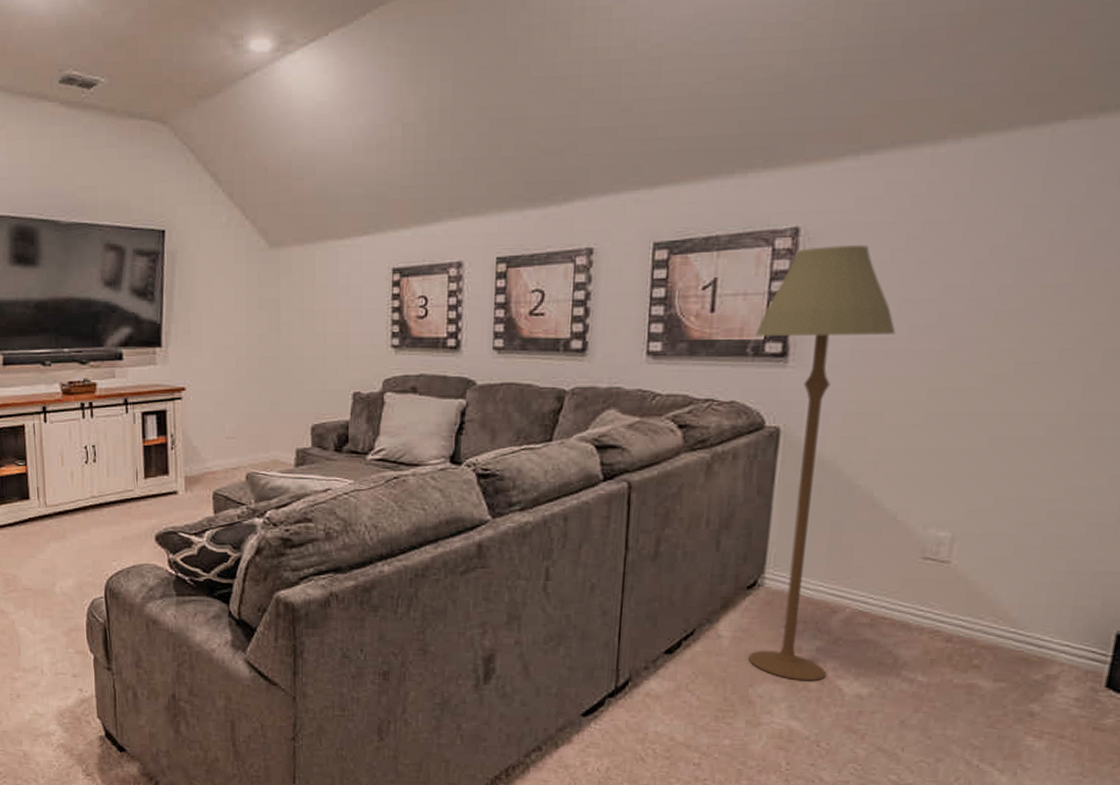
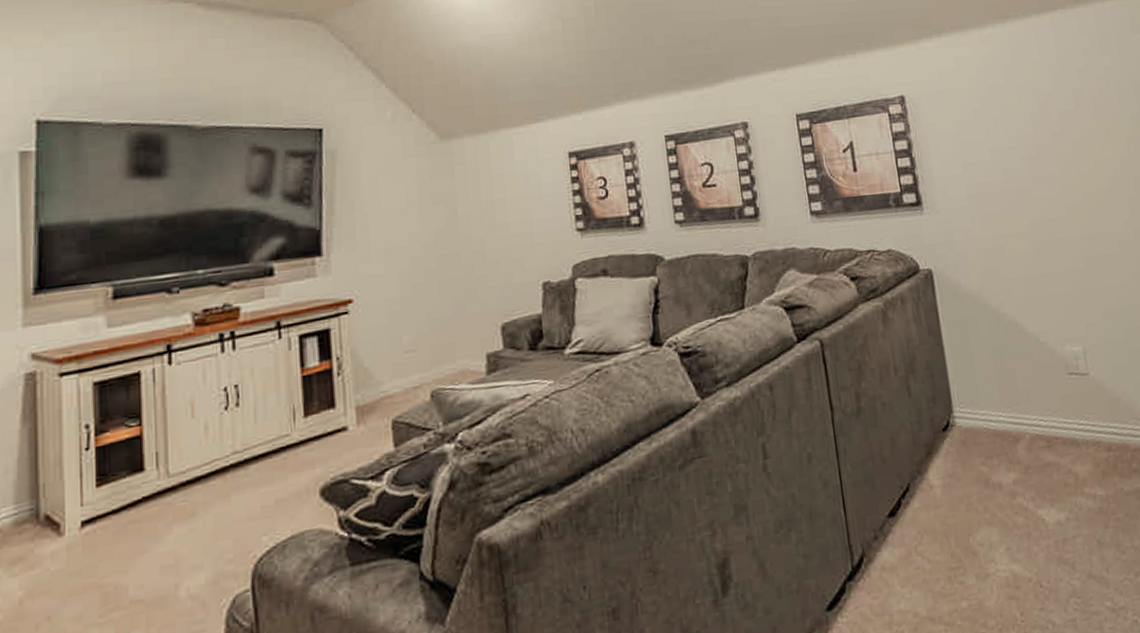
floor lamp: present [747,245,896,682] -> none [893,107,1029,520]

